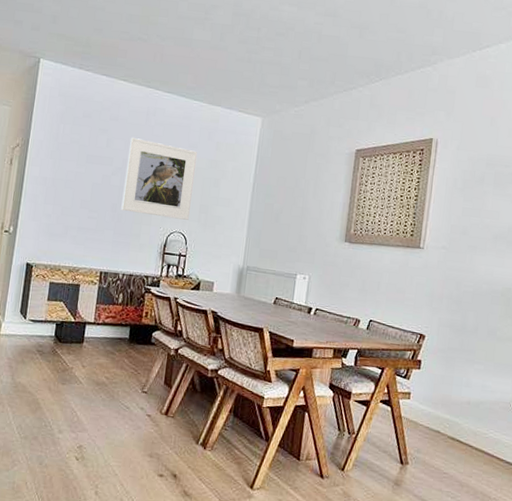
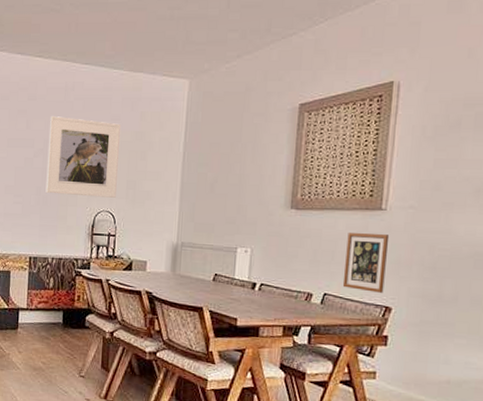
picture frame: none [385,267,426,322] -> present [342,233,390,293]

